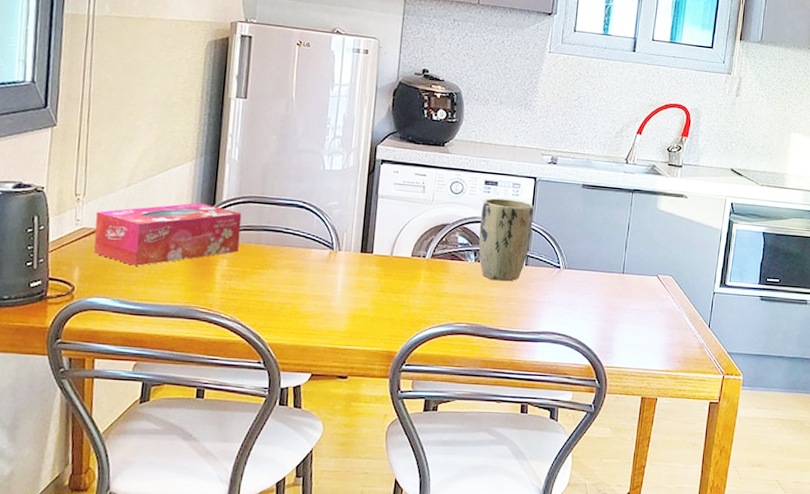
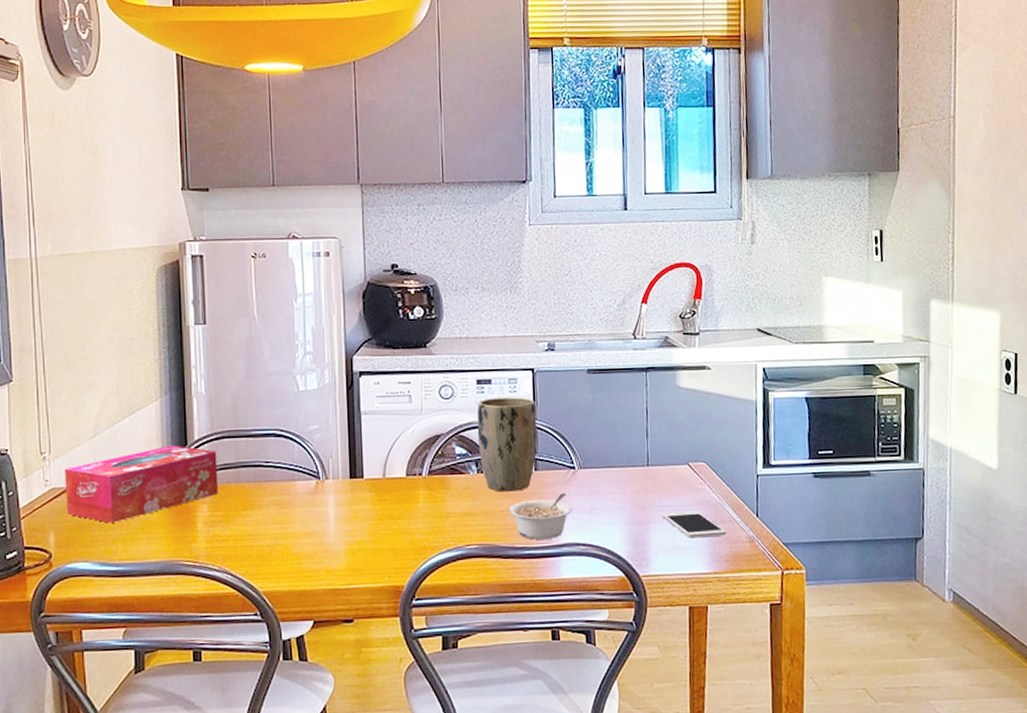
legume: none [498,287,553,326] -> present [509,493,572,540]
cell phone: none [629,315,682,340] -> present [662,510,727,539]

